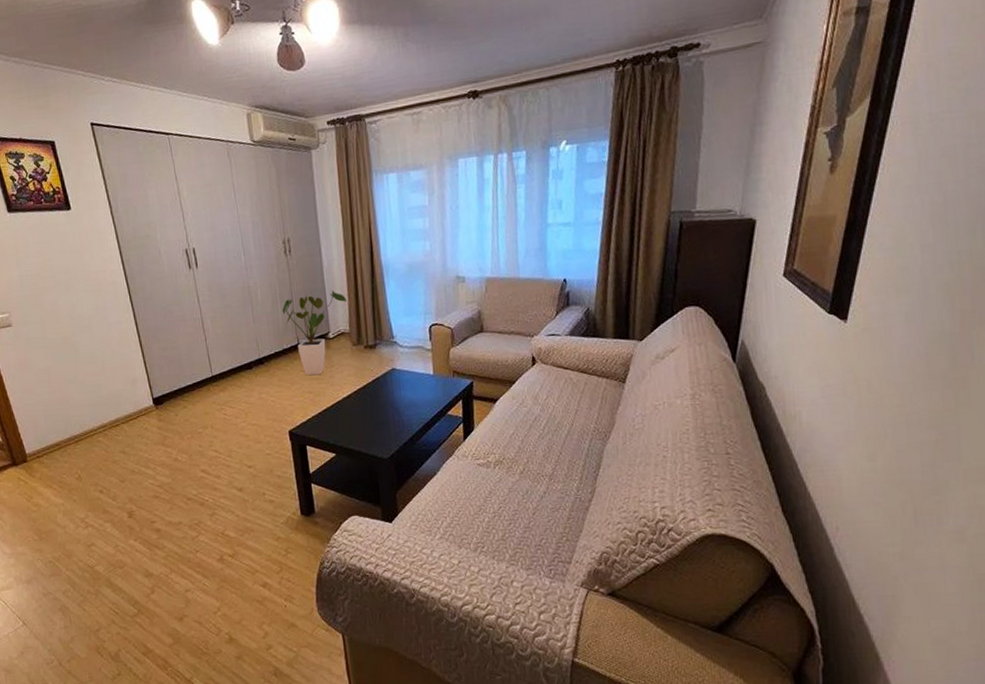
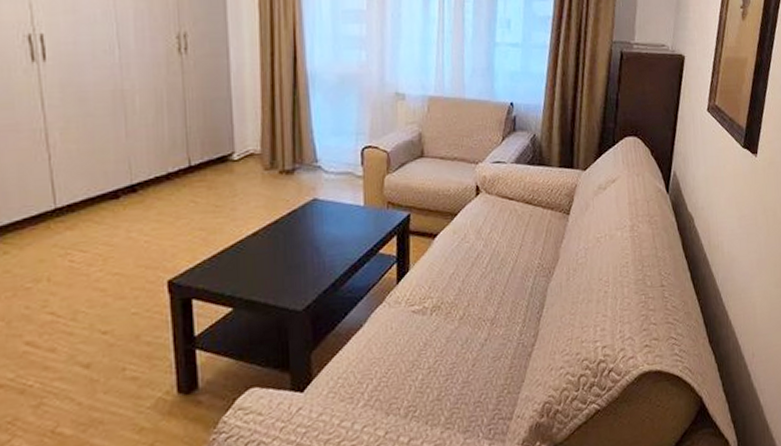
house plant: present [282,291,347,376] -> none [169,101,260,208]

